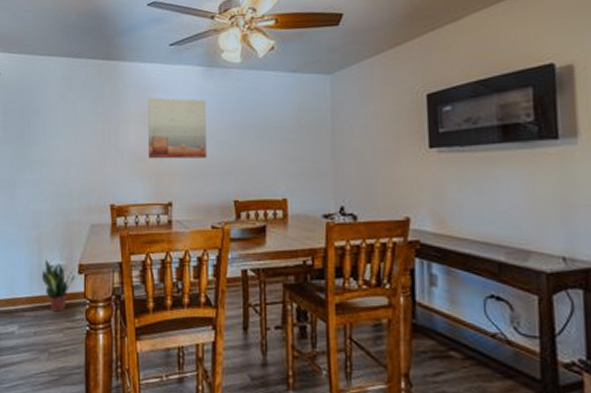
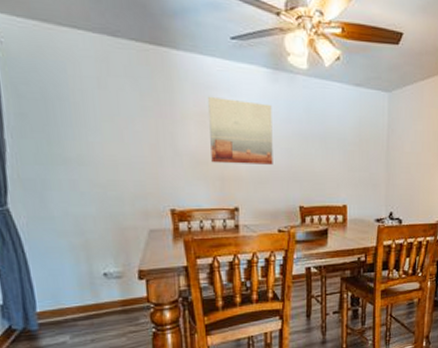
potted plant: present [42,260,75,312] -> none [94,268,135,318]

